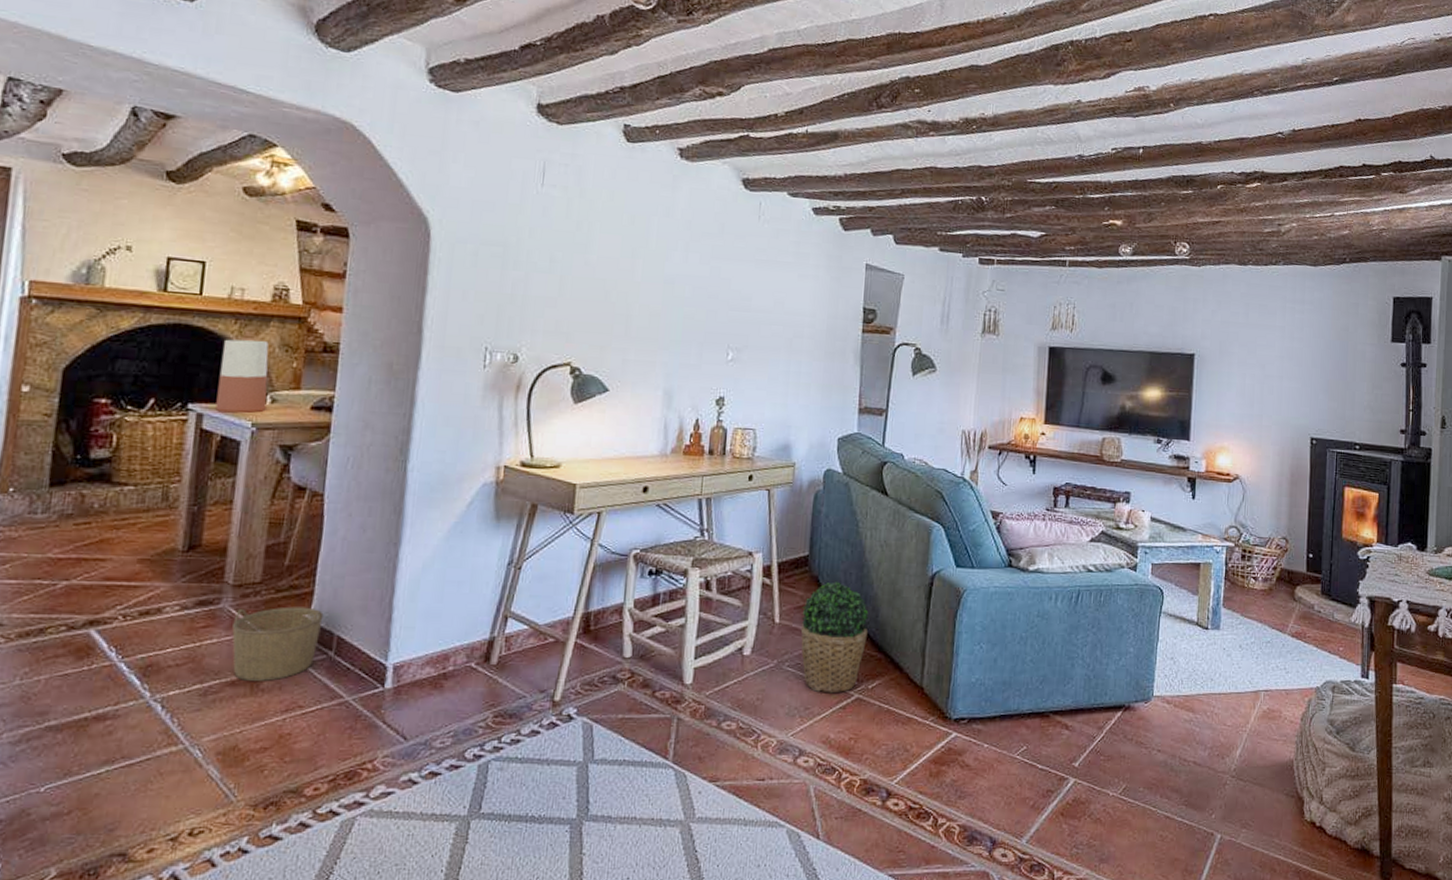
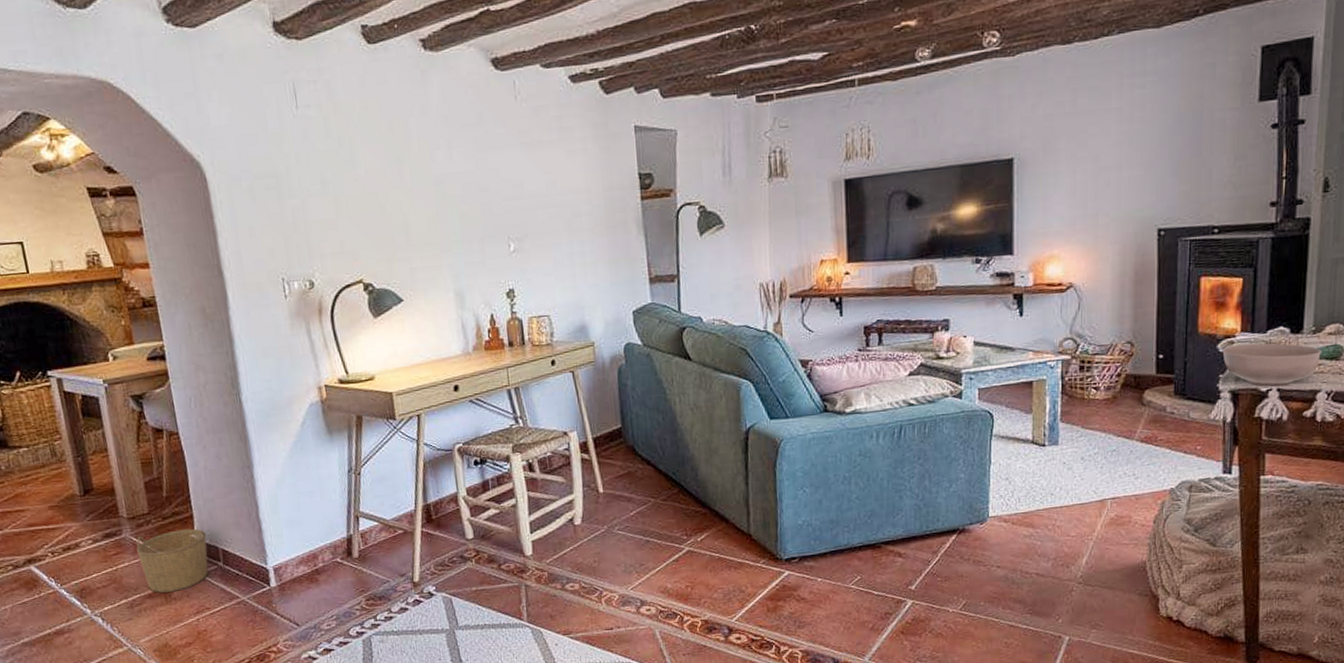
vase: present [215,339,269,414] -> none [58,305,111,375]
potted plant: present [800,582,869,694] -> none [623,448,690,549]
bowl: none [1362,554,1442,600] -> present [1222,343,1321,388]

